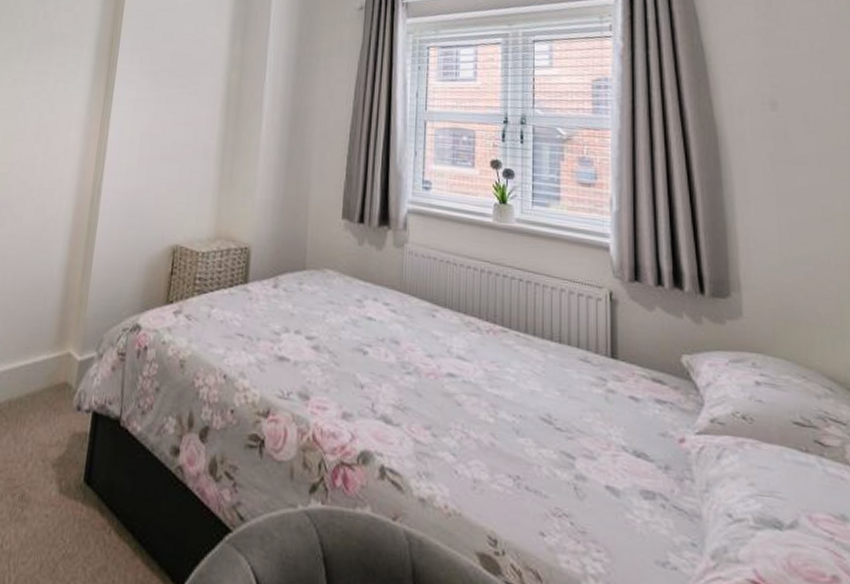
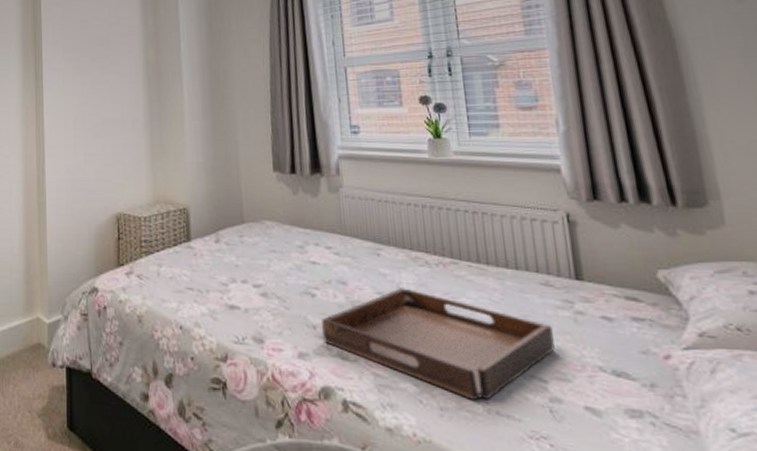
serving tray: none [369,352,585,474] -> present [322,288,555,400]

